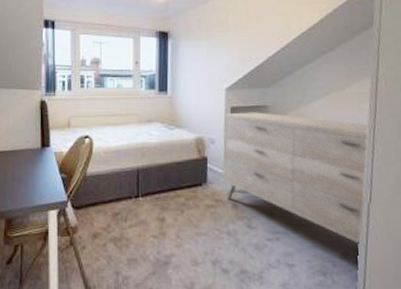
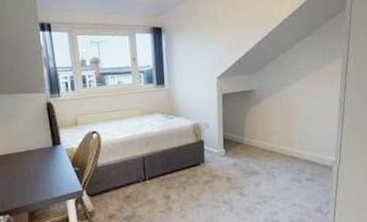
dresser: present [222,112,369,246] -> none [216,96,340,200]

